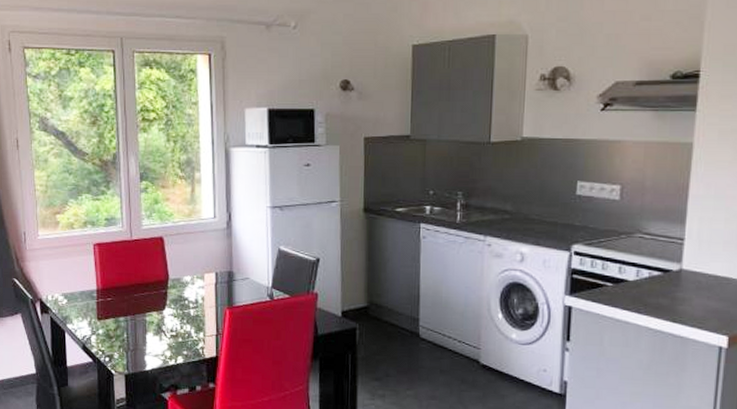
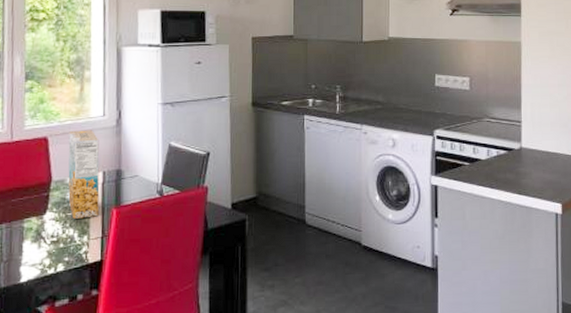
cereal box: none [182,231,213,316] -> present [68,130,100,219]

